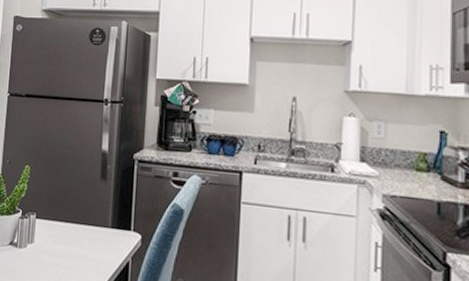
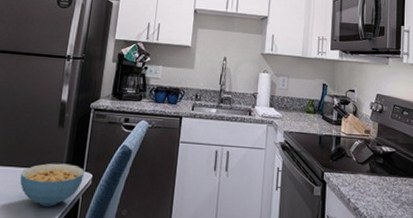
cereal bowl: none [66,219,132,268] -> present [19,163,84,207]

